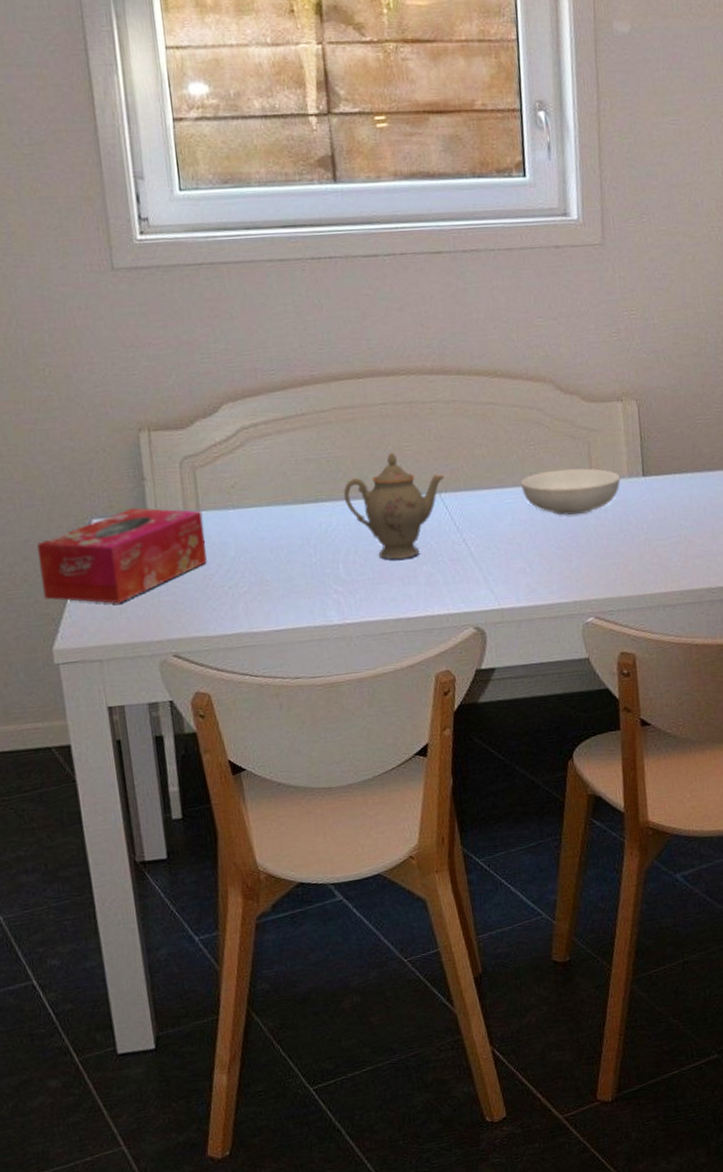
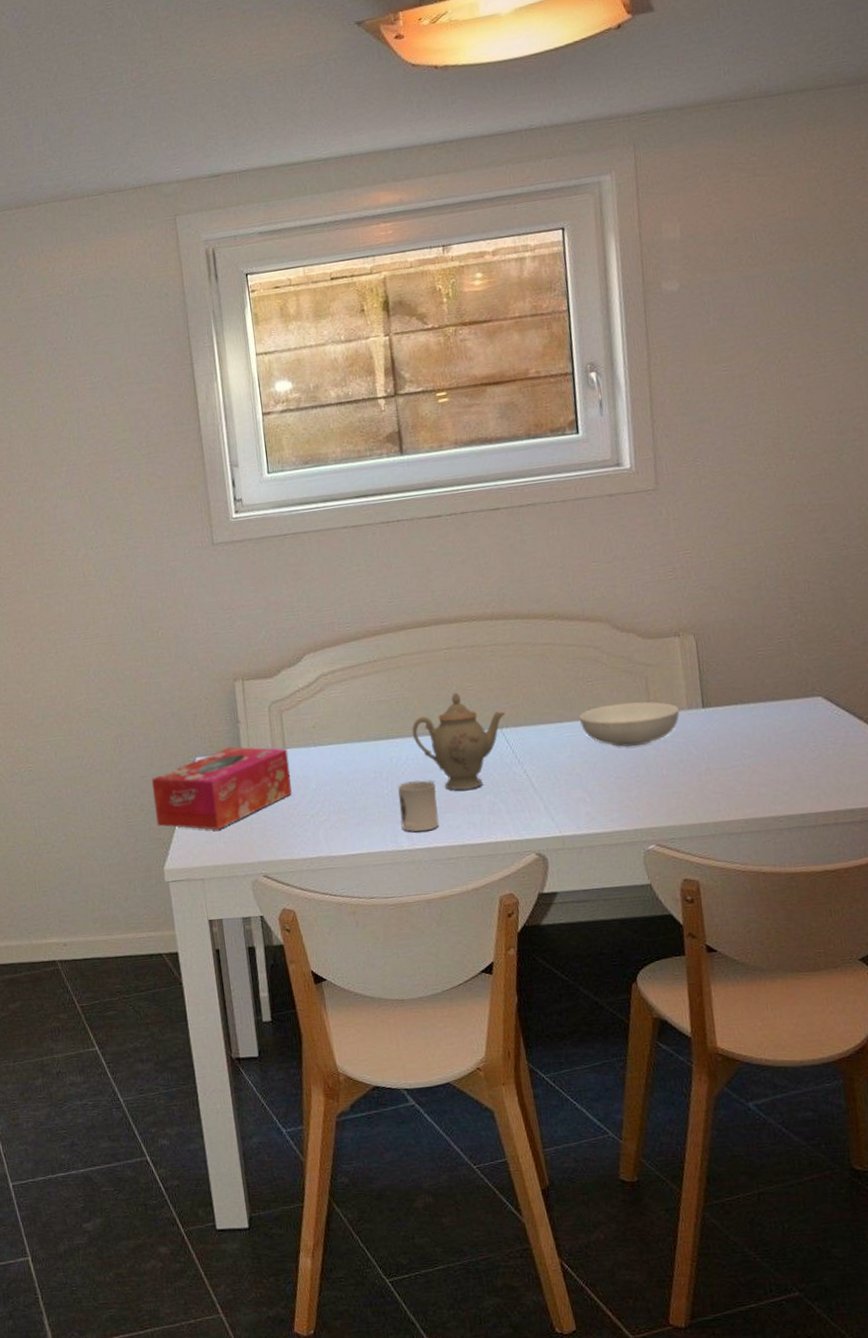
cup: none [327,548,372,605] -> present [398,780,439,832]

